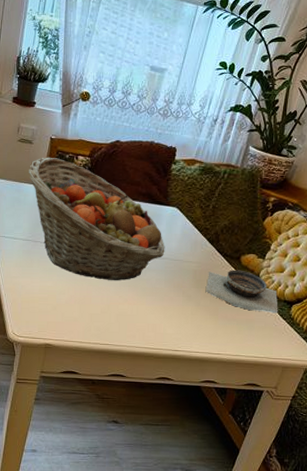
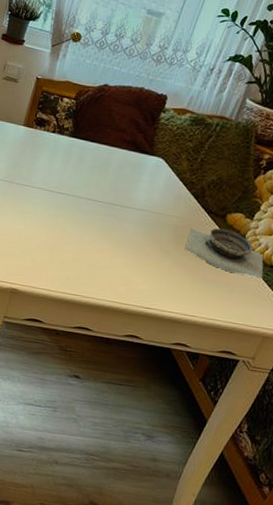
fruit basket: present [29,157,165,280] -> none [11,97,146,230]

